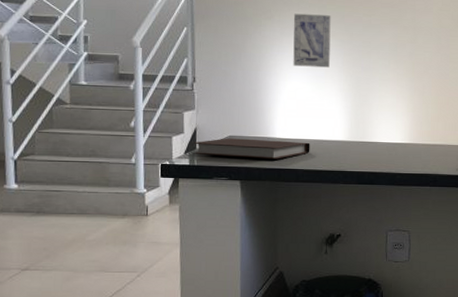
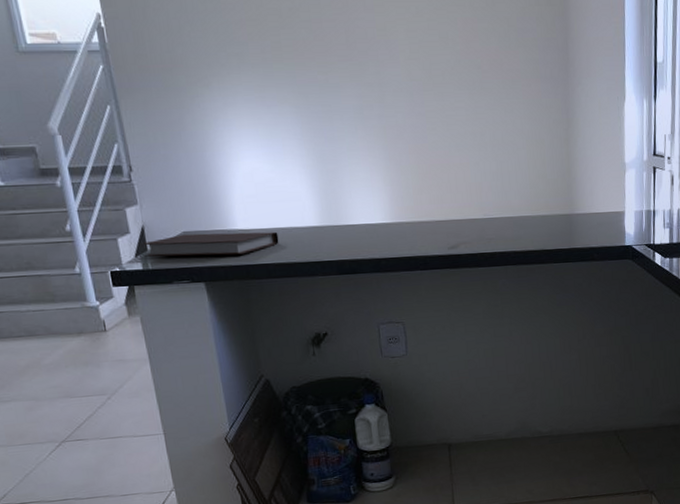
wall art: present [293,13,331,68] -> none [235,76,287,143]

